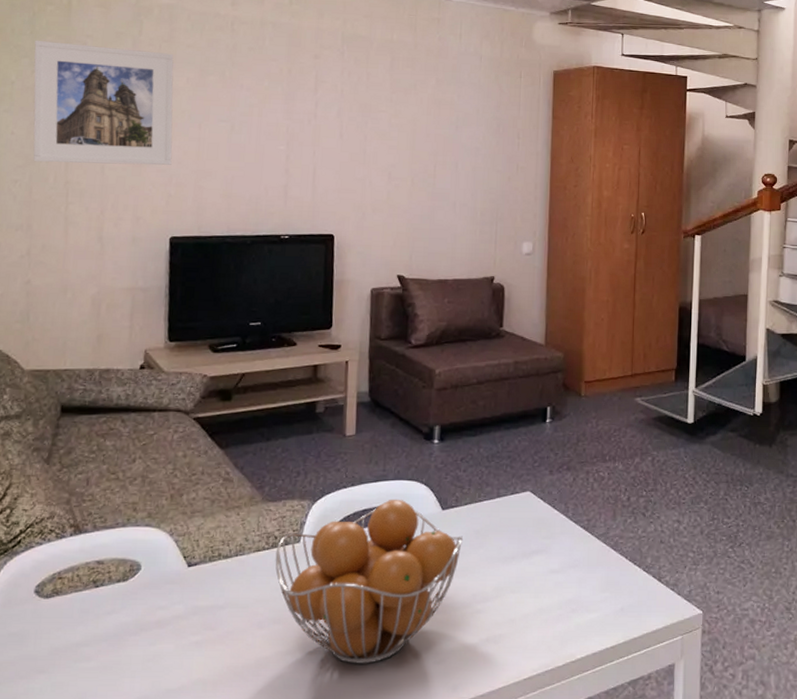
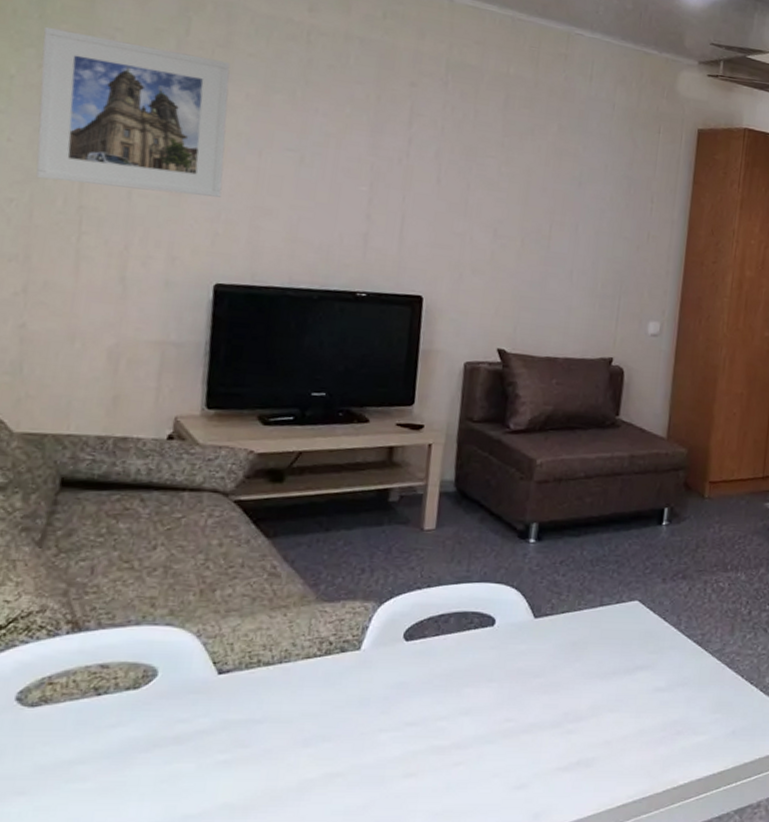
fruit basket: present [275,499,464,664] -> none [328,603,558,788]

